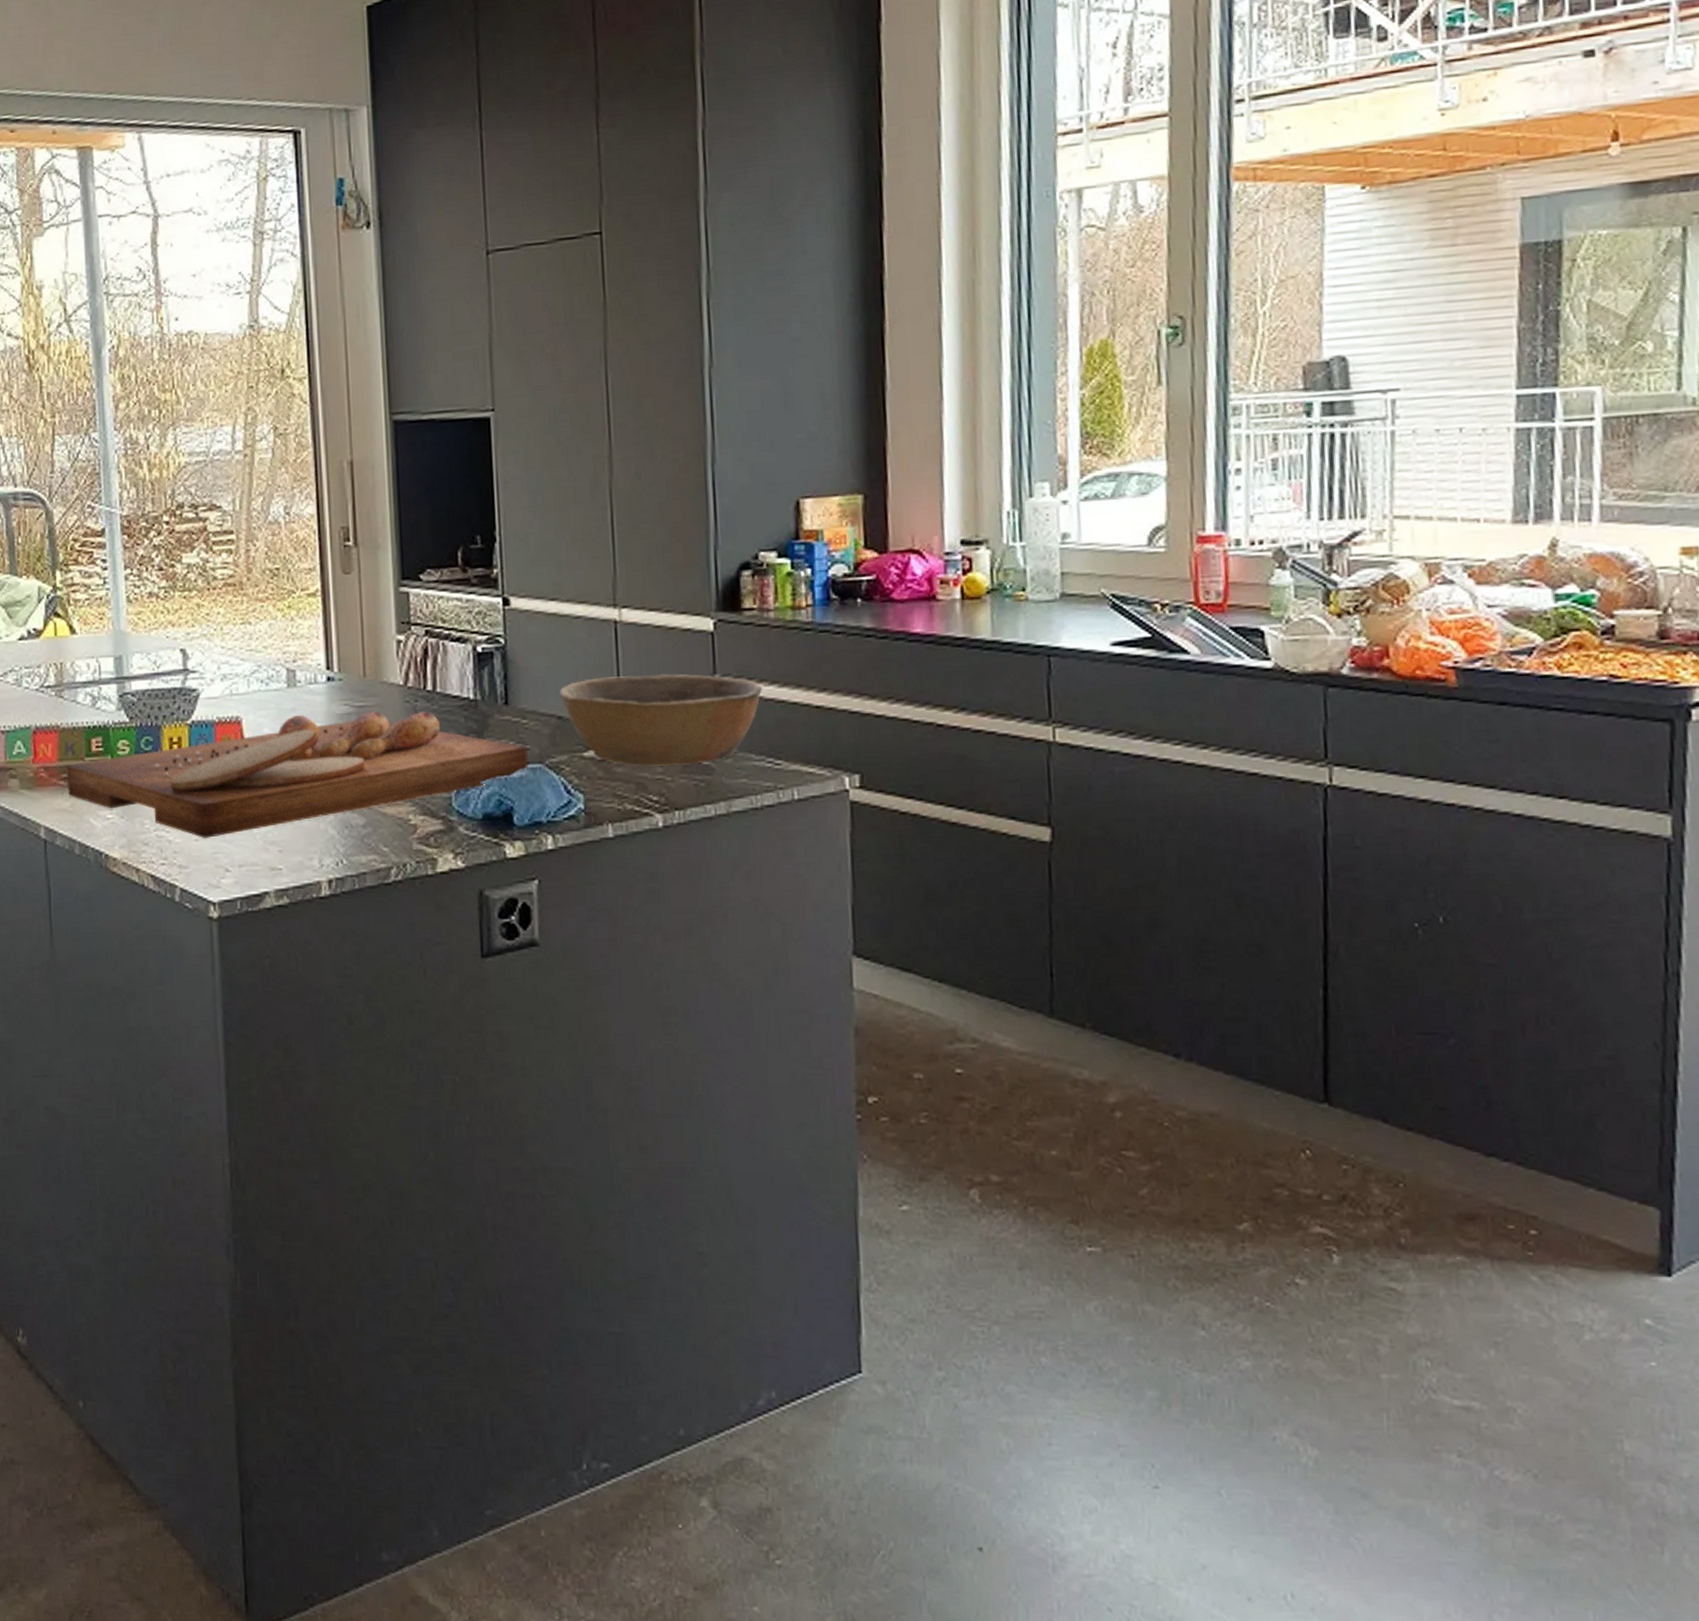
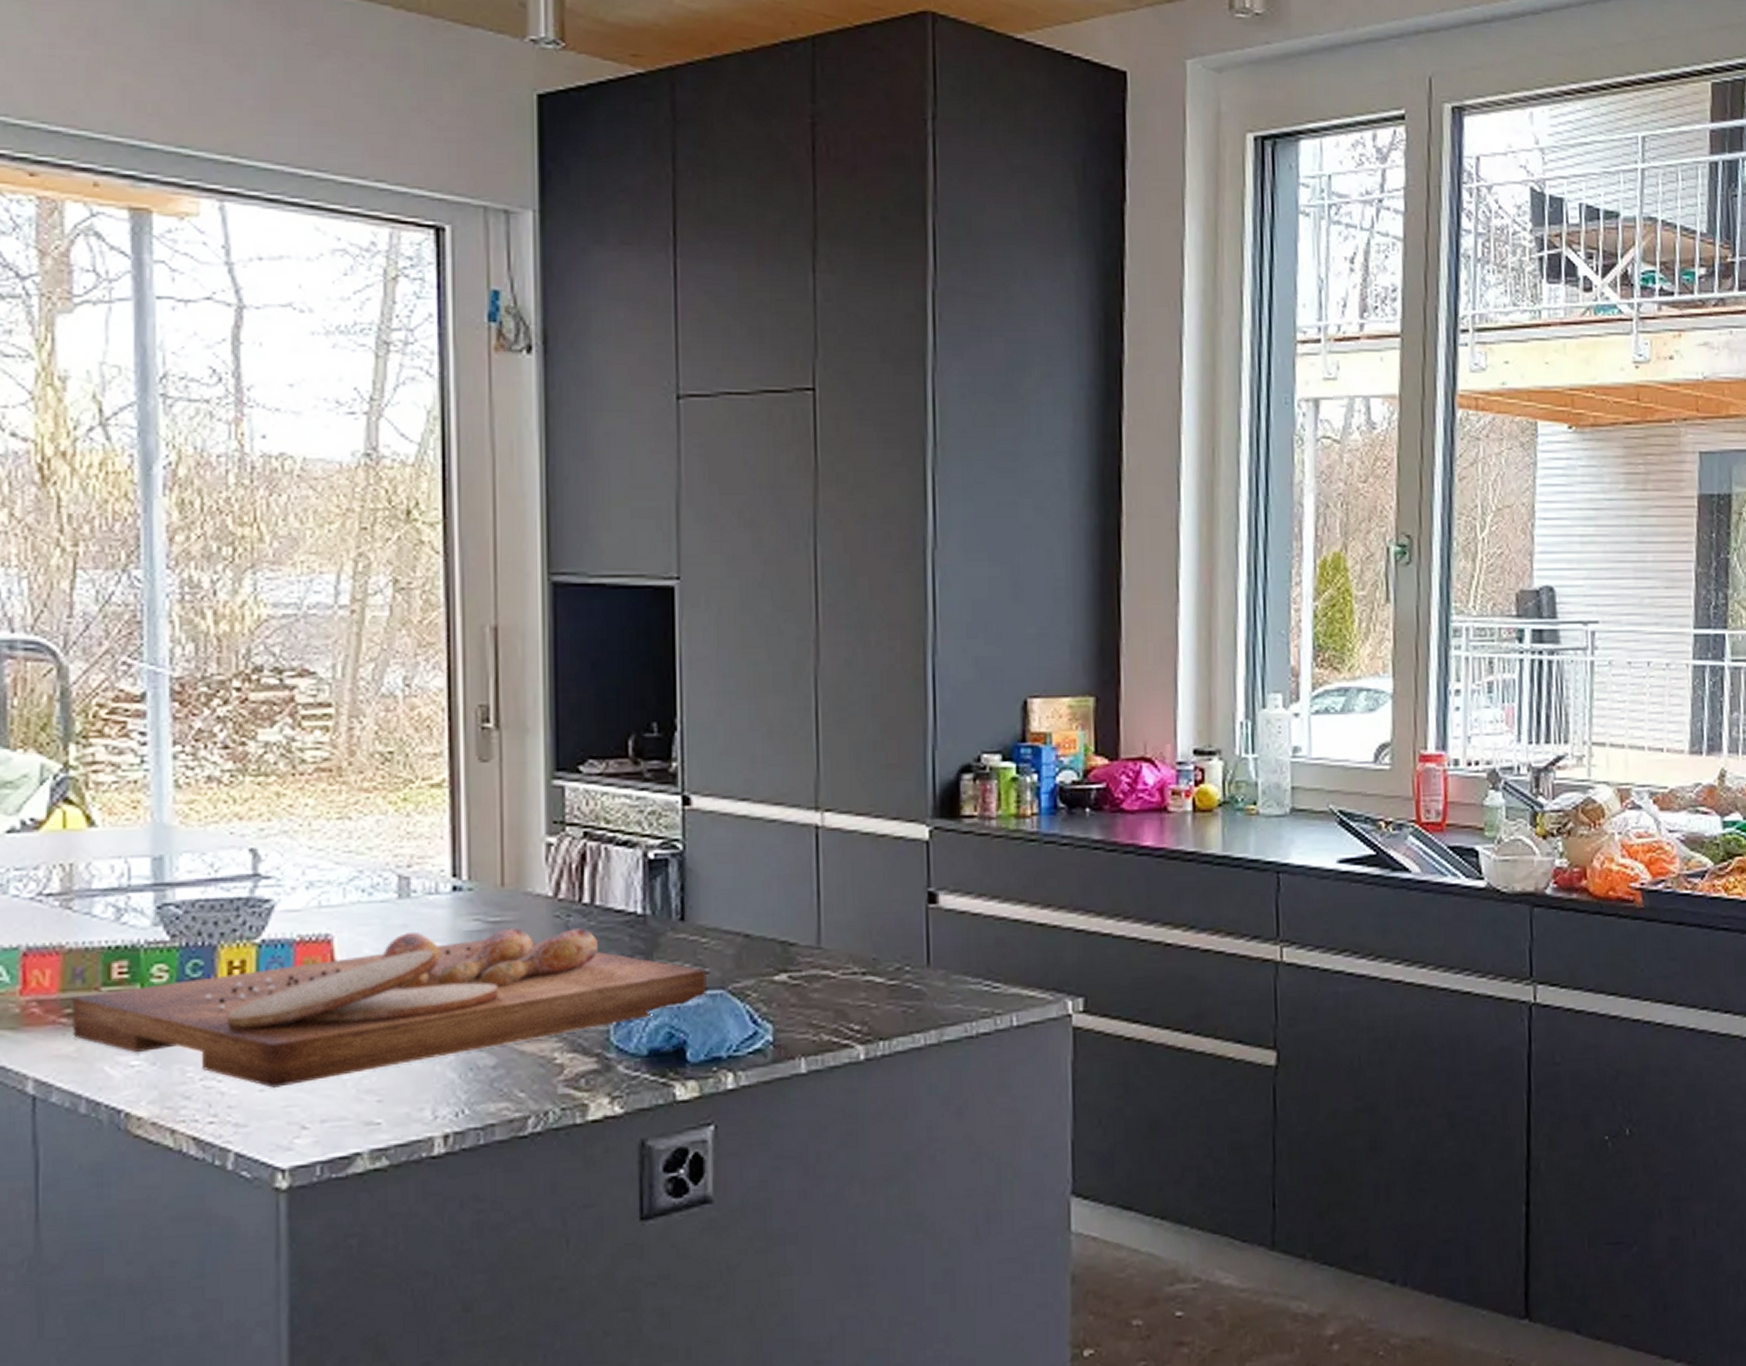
bowl: present [560,673,763,766] -> none [748,886,982,991]

